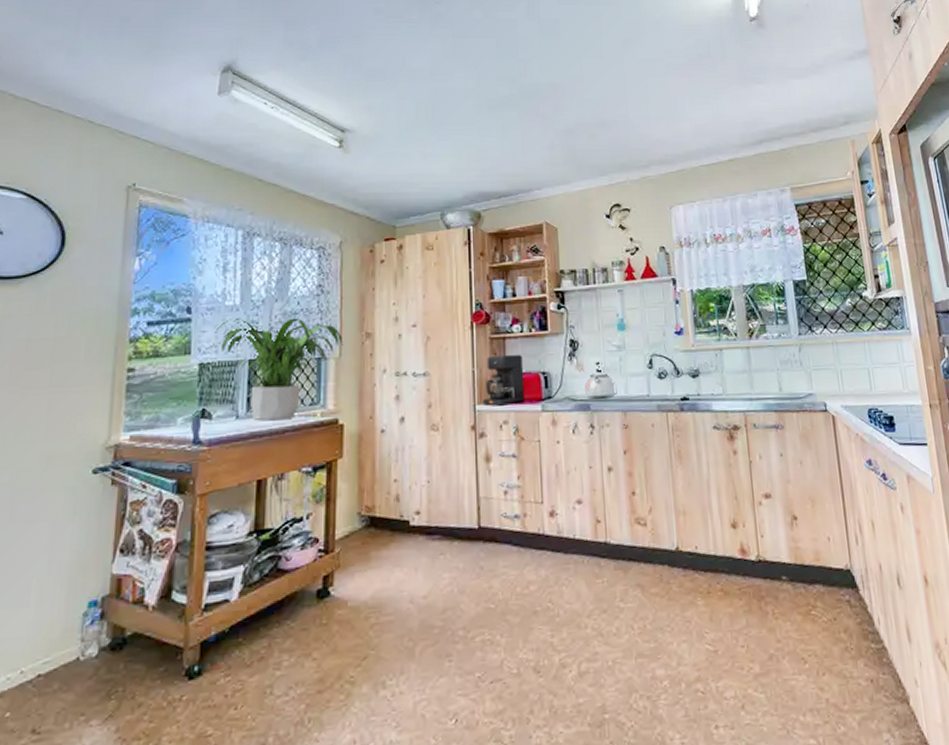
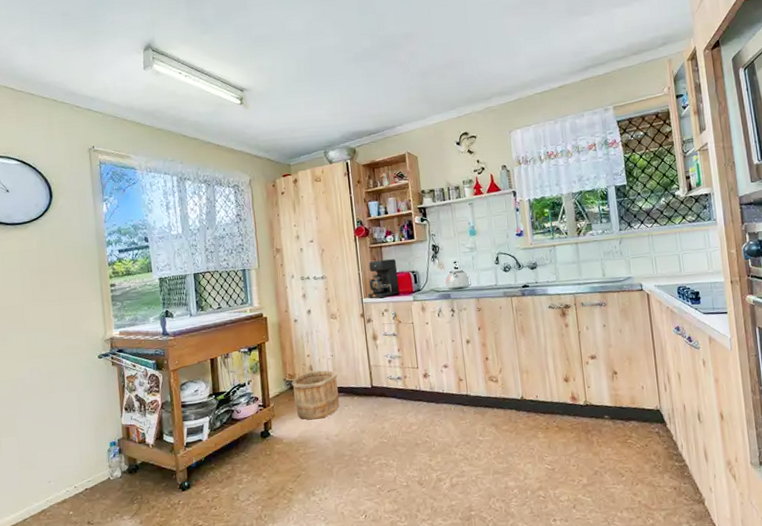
potted plant: present [215,318,343,421] -> none [166,240,260,317]
wooden bucket: none [368,502,434,574] -> present [291,370,339,420]

